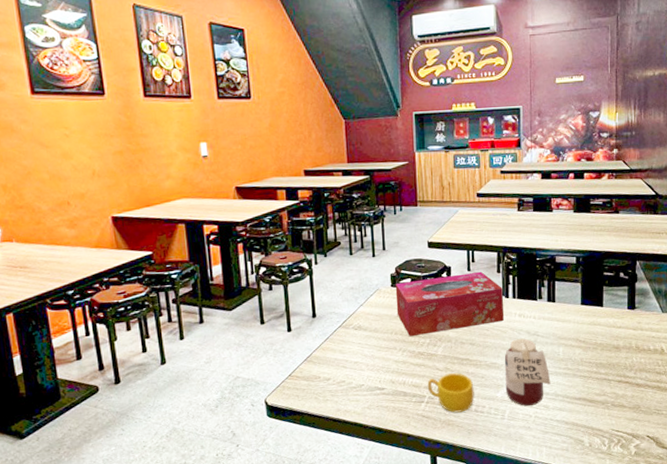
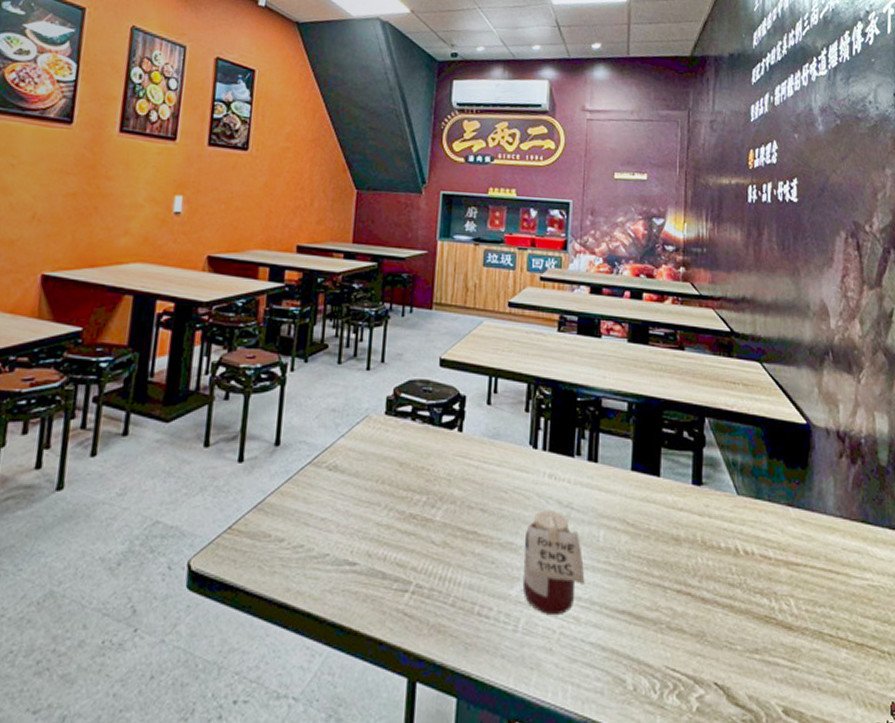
tissue box: present [395,271,504,337] -> none [387,407,531,490]
cup: present [427,373,475,413] -> none [415,552,480,614]

